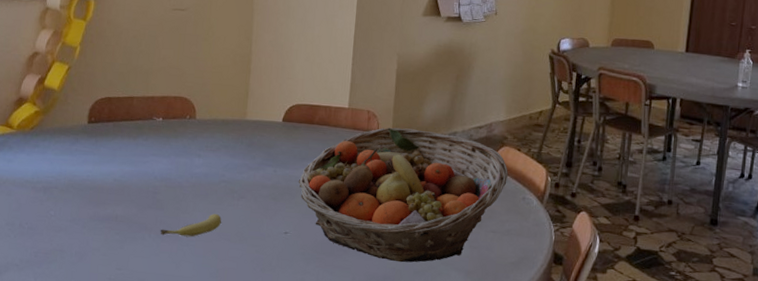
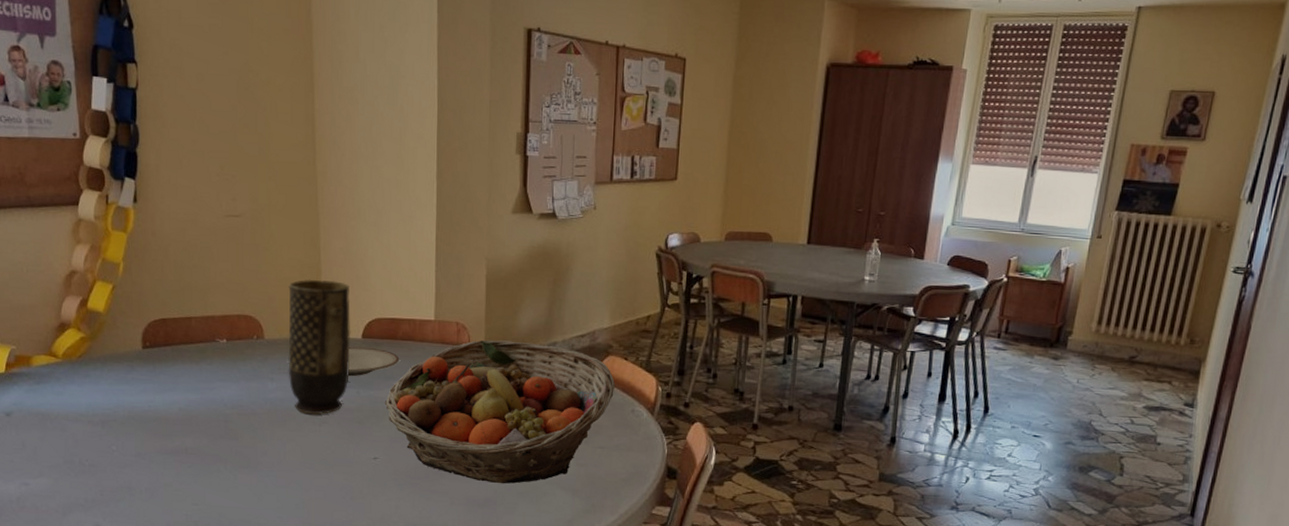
fruit: present [160,214,221,237] -> none [236,441,303,468]
vase: none [214,67,275,191] -> present [288,279,351,415]
plate: none [267,129,315,157] -> present [348,346,400,377]

